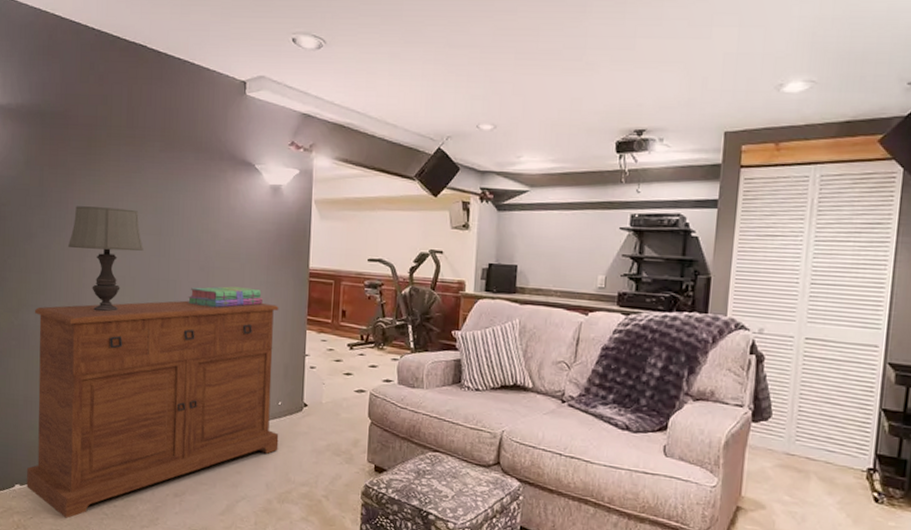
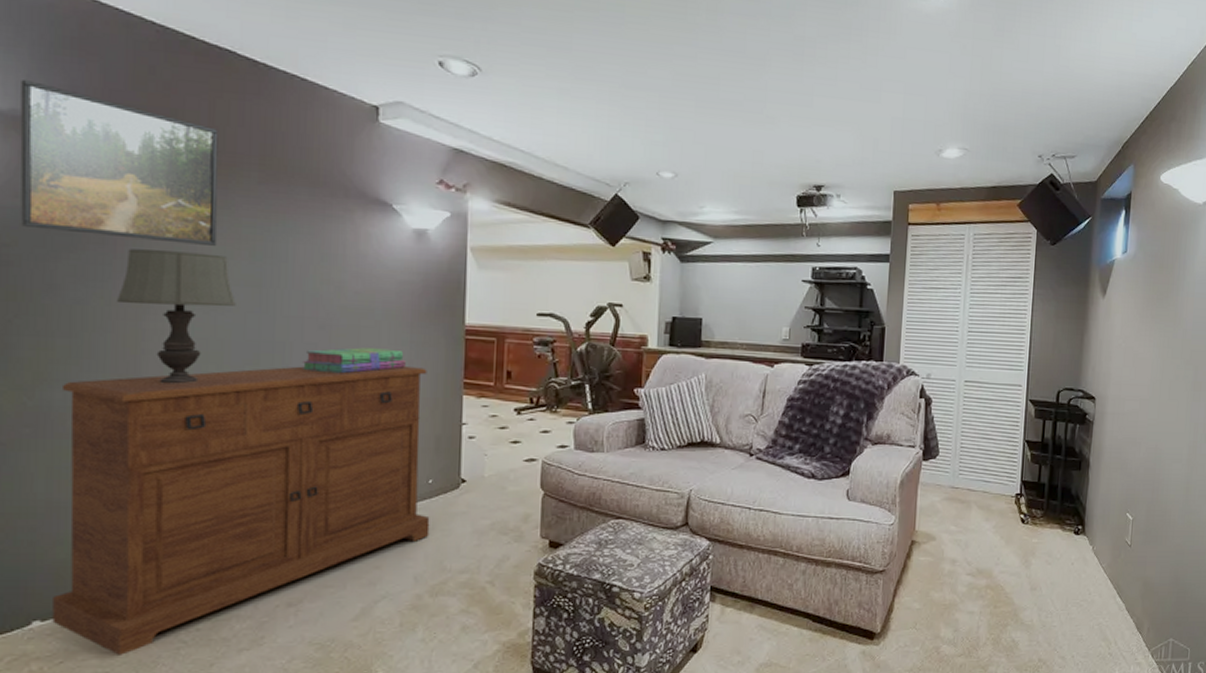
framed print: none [12,80,134,204] -> present [20,79,219,247]

